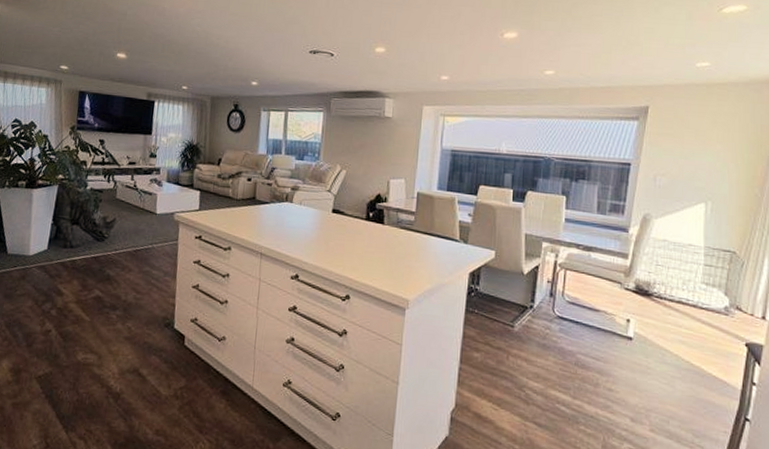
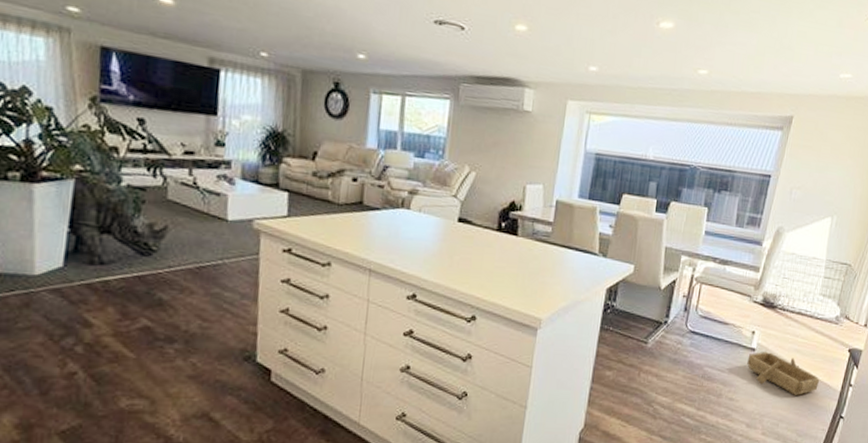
wooden boat: none [624,340,714,391] -> present [747,351,820,395]

